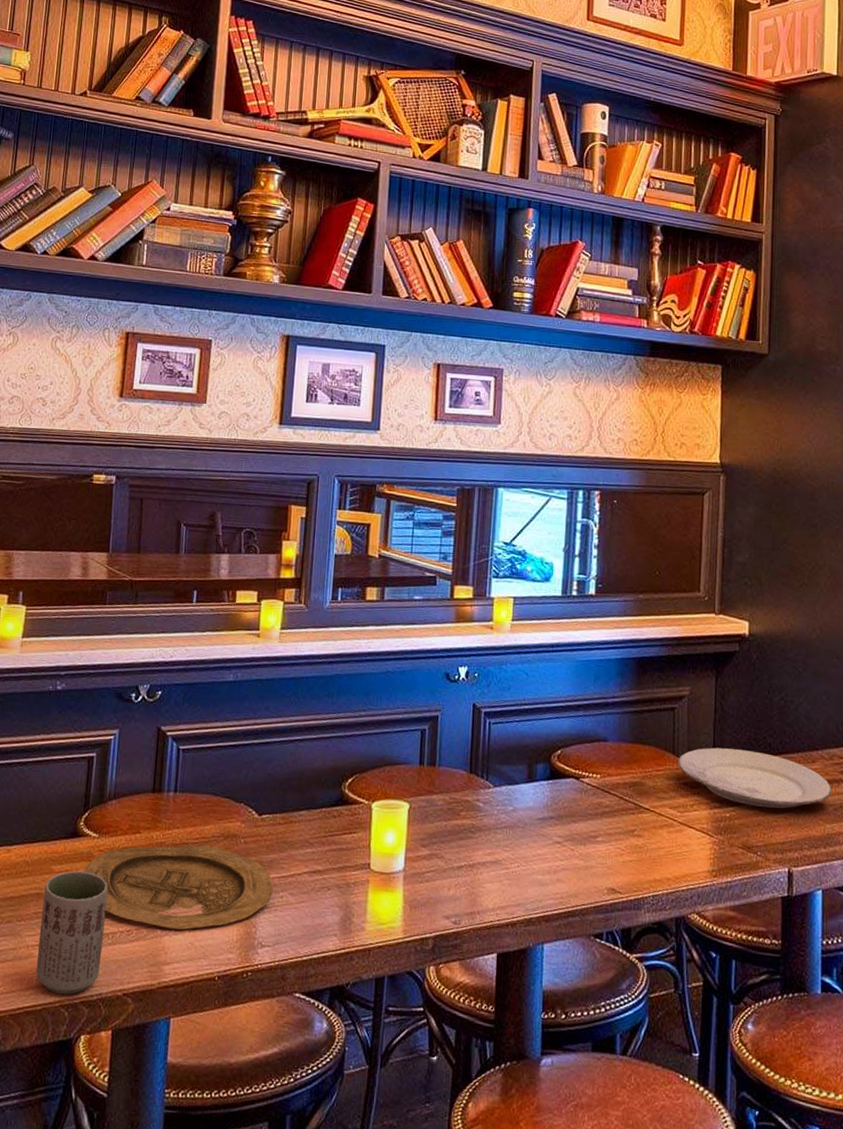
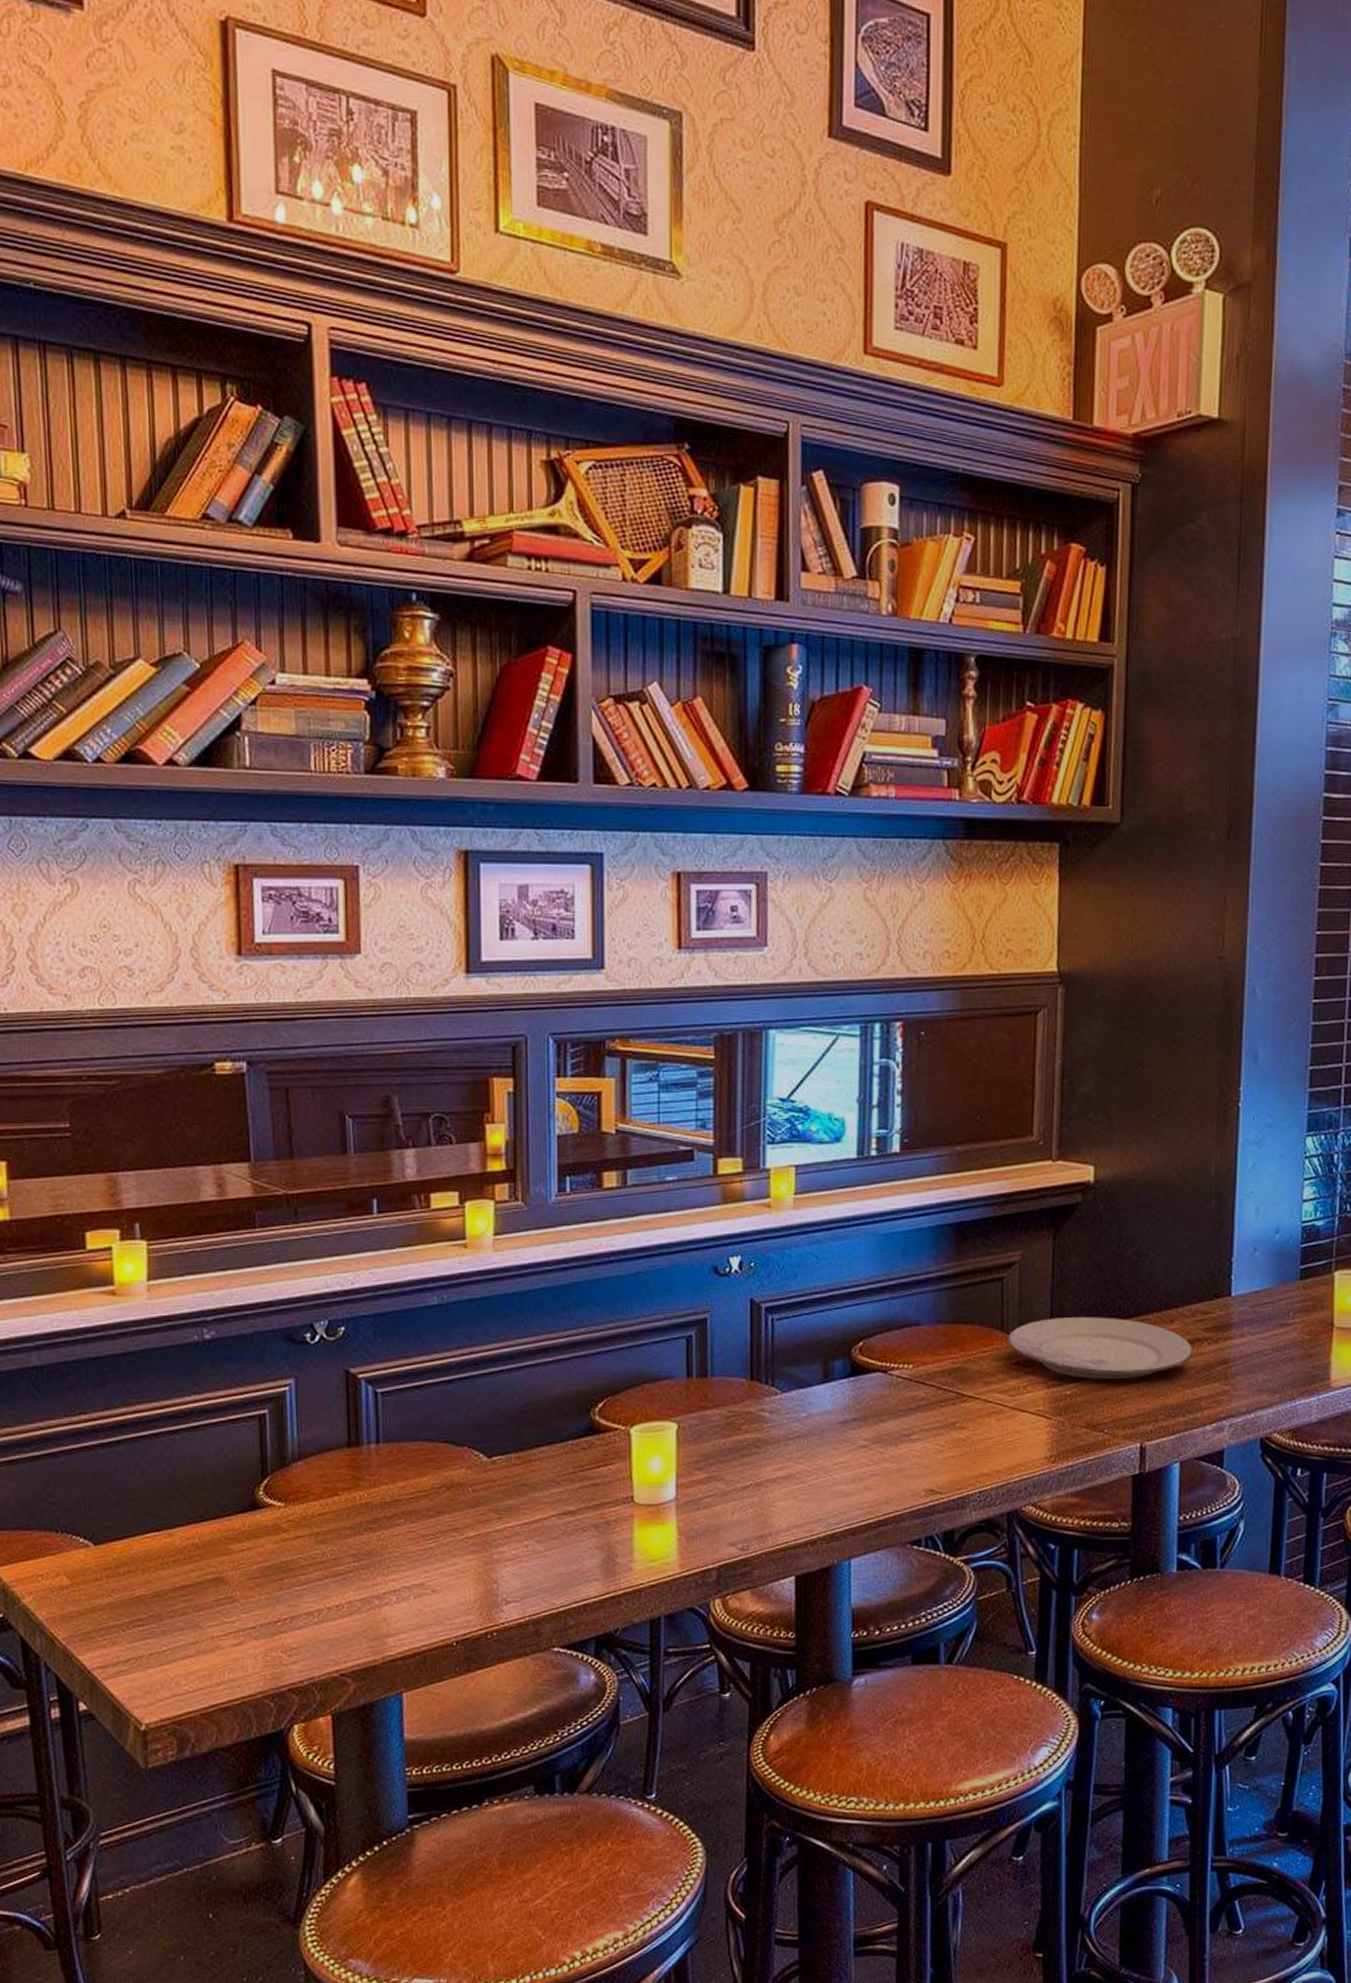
cup: present [35,870,108,994] -> none [224,1547,308,1684]
plate: present [83,844,273,930] -> none [271,1500,514,1597]

